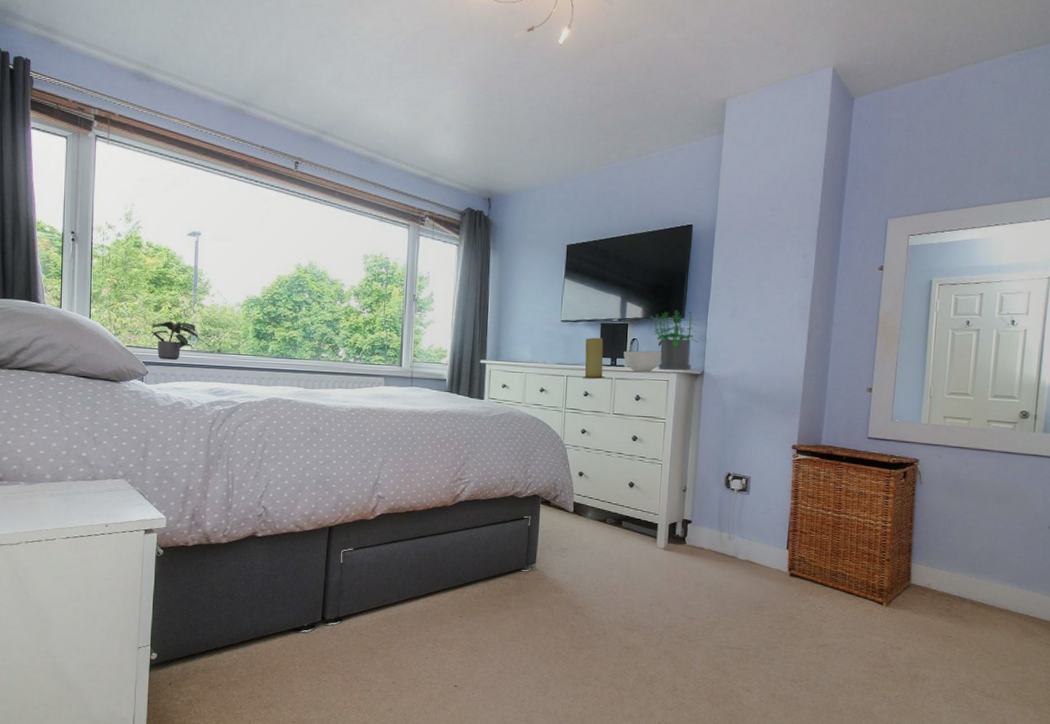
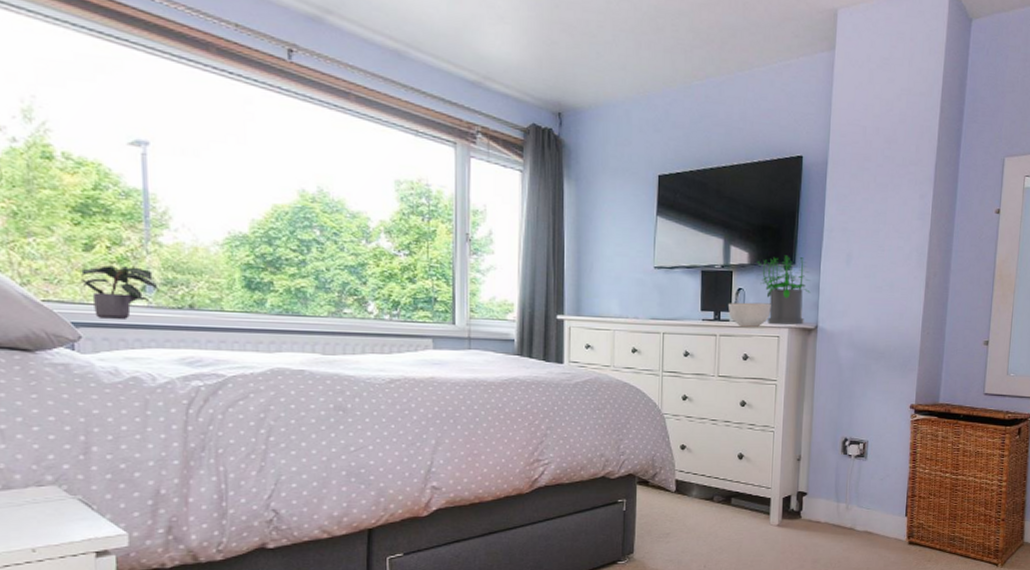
candle: present [581,337,606,380] -> none [680,287,709,337]

